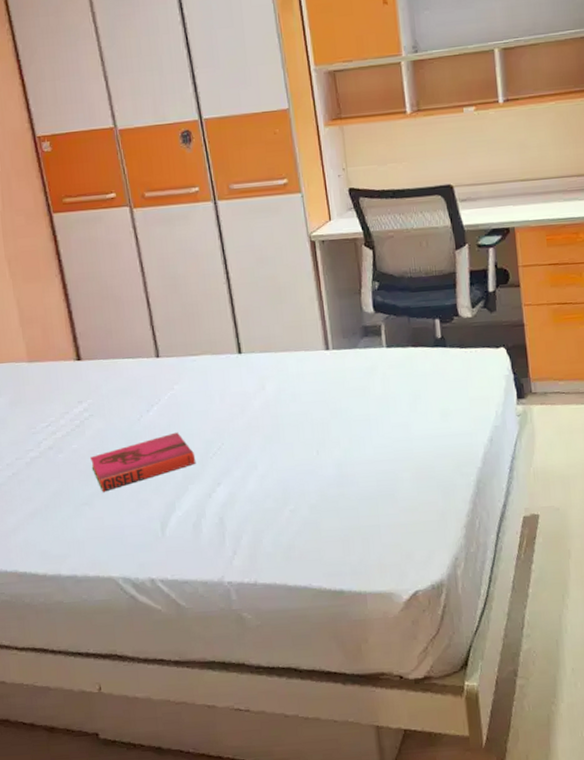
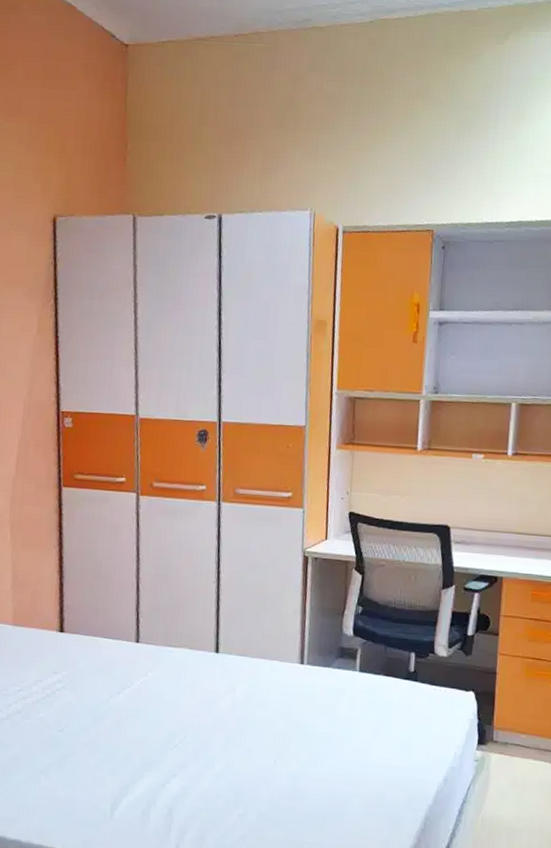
hardback book: present [90,432,196,492] -> none [54,718,156,764]

